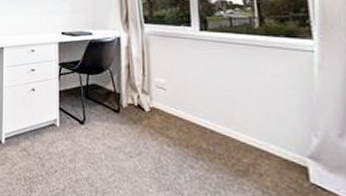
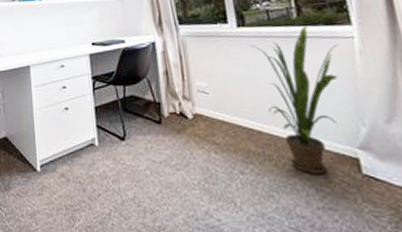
house plant: none [210,36,297,177] -> present [250,26,338,174]

